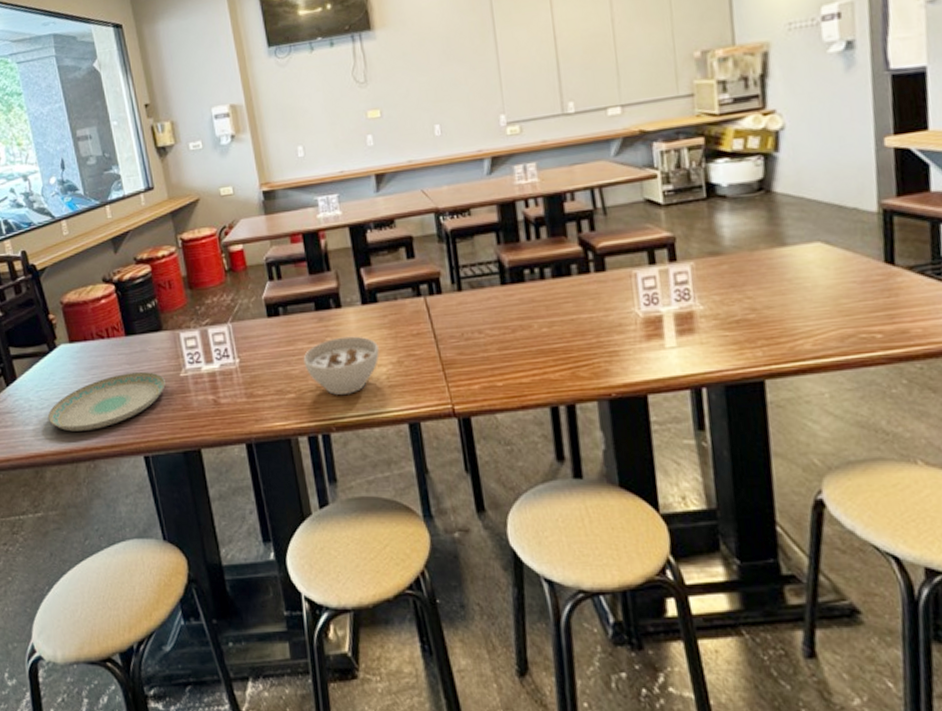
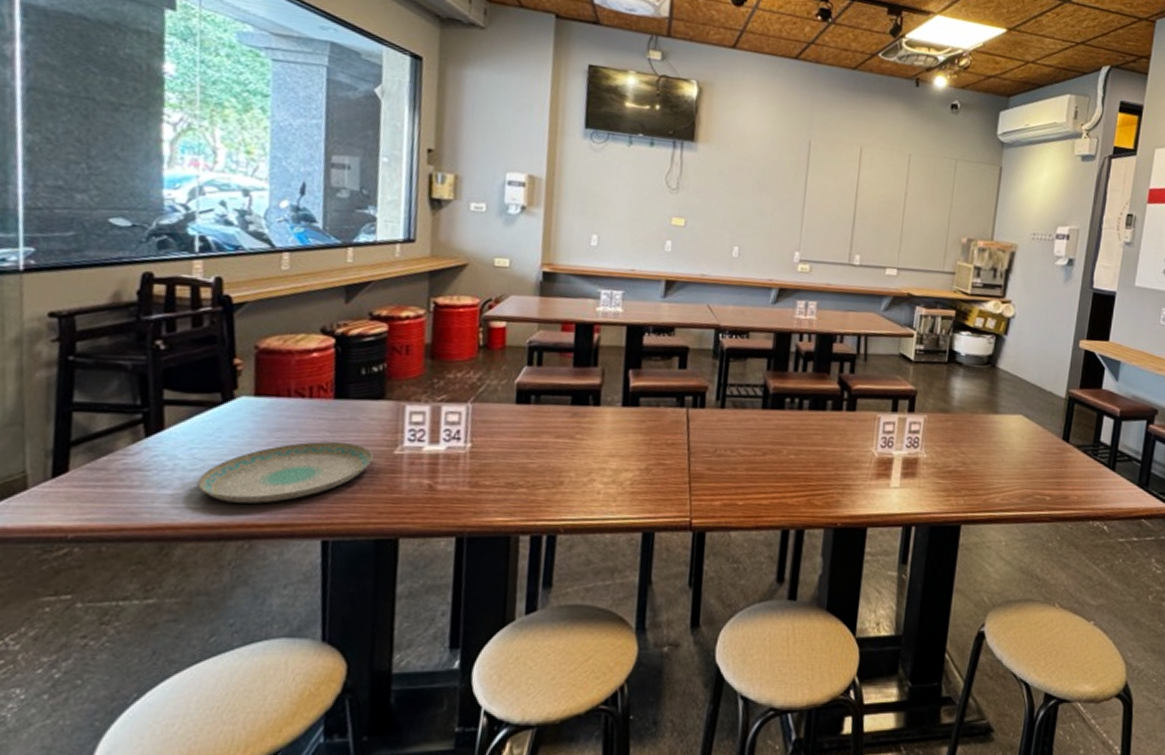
soup bowl: present [303,336,380,395] -> none [545,435,630,496]

